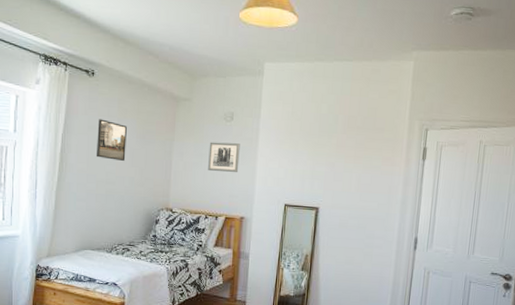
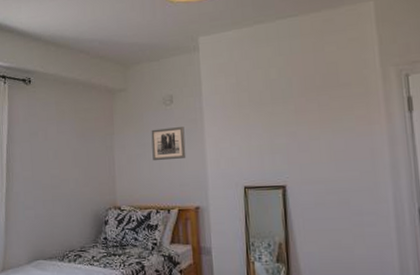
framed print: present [97,119,127,162] -> none [38,124,68,164]

